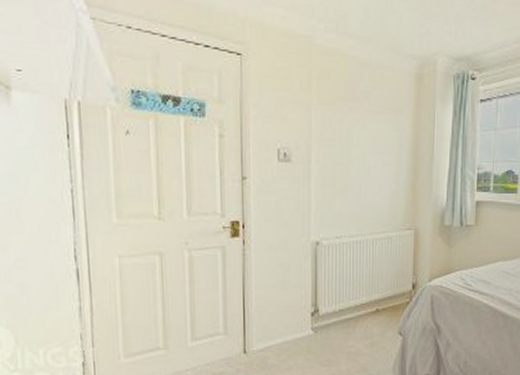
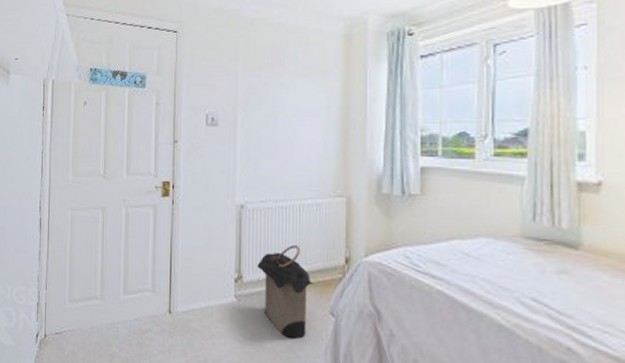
laundry hamper: none [332,277,385,360] -> present [257,245,314,340]

